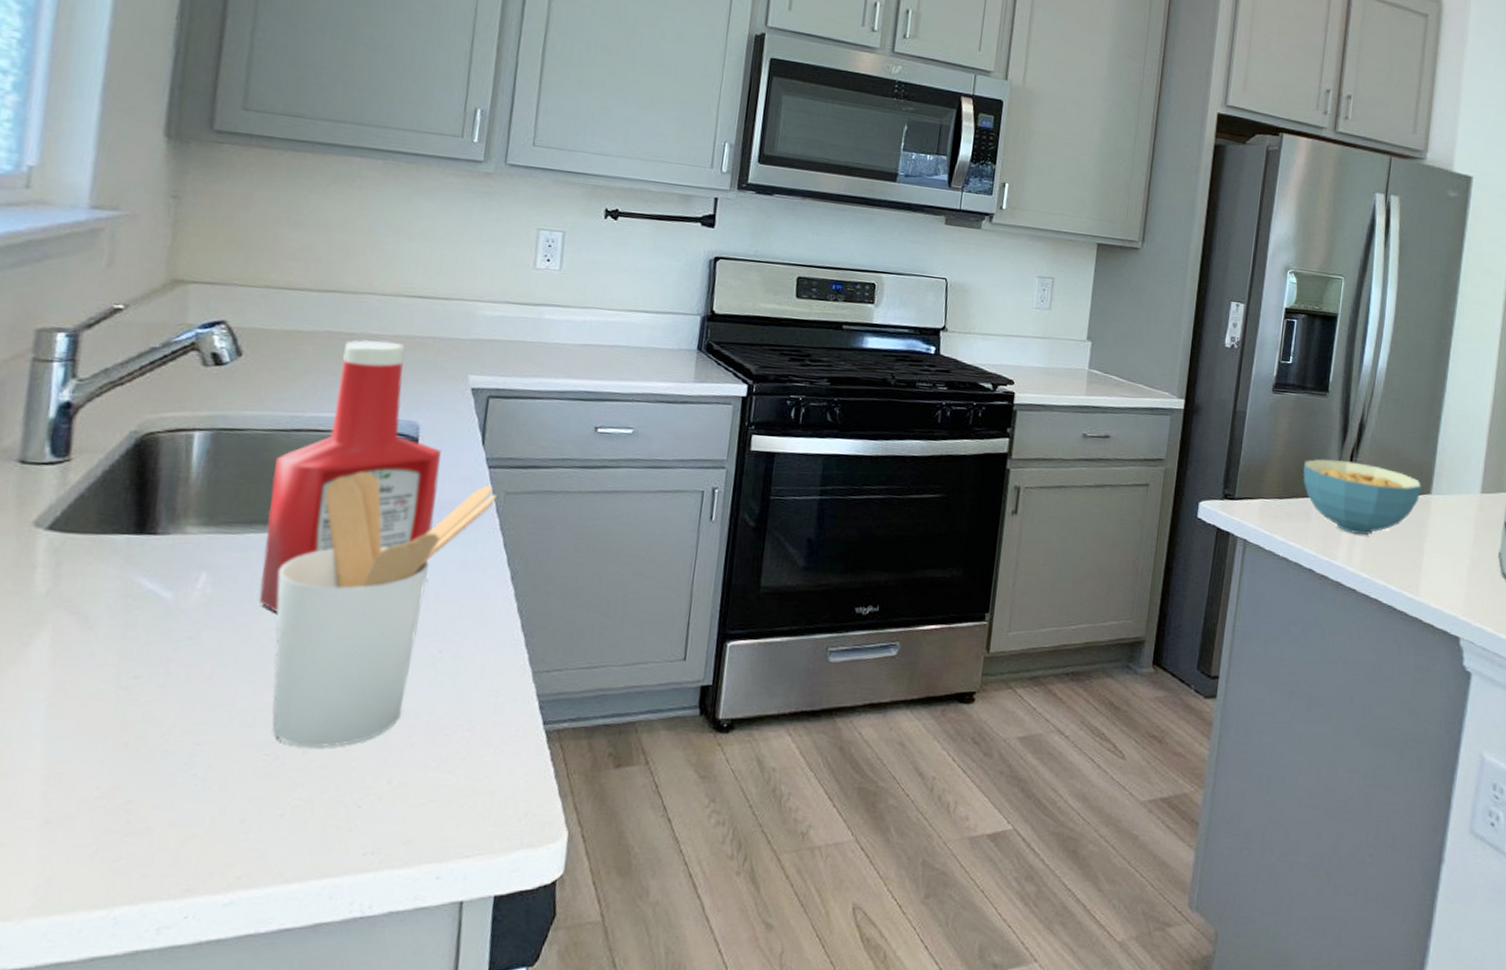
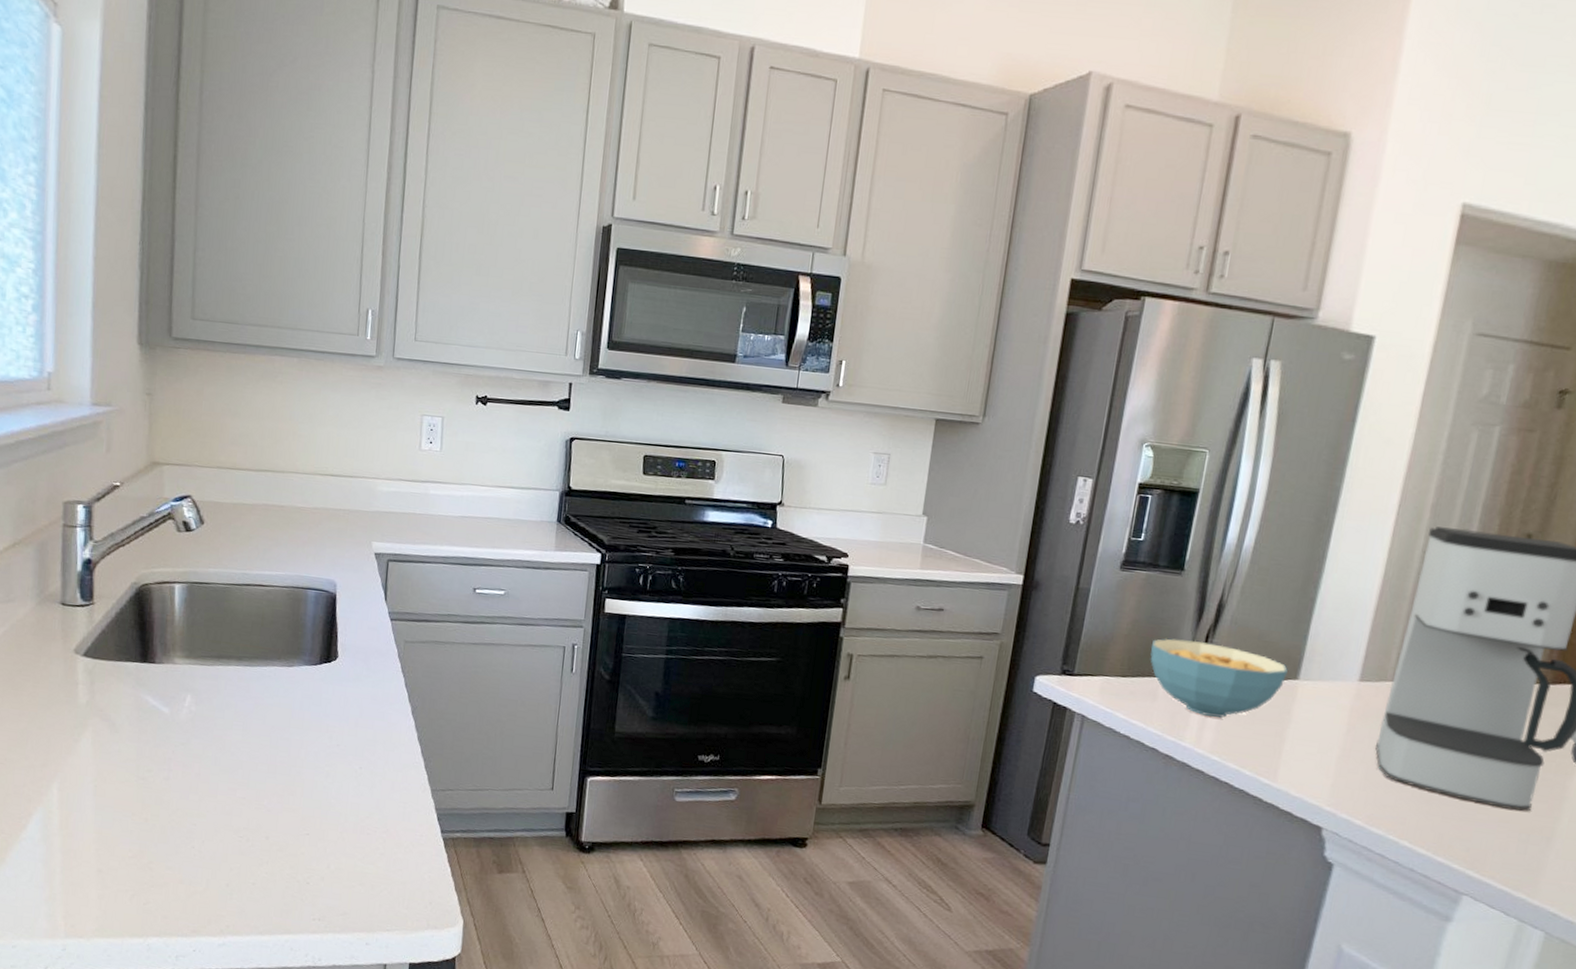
ketchup bottle: present [258,339,441,613] -> none [228,511,354,729]
utensil holder: present [271,472,497,748] -> none [240,620,398,836]

